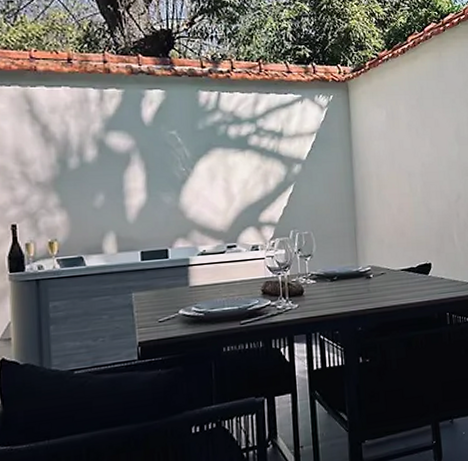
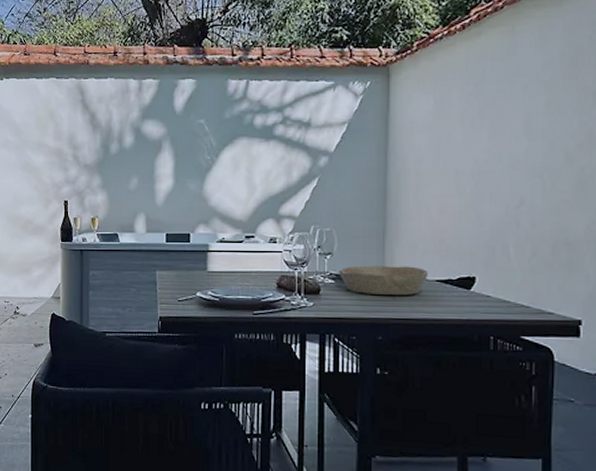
bowl: none [318,259,395,290] -> present [338,265,429,295]

